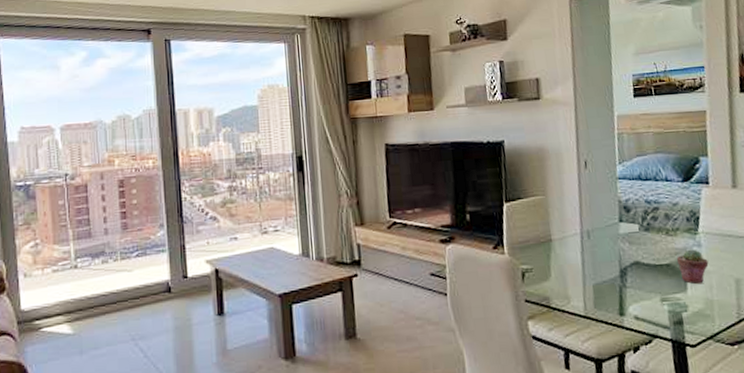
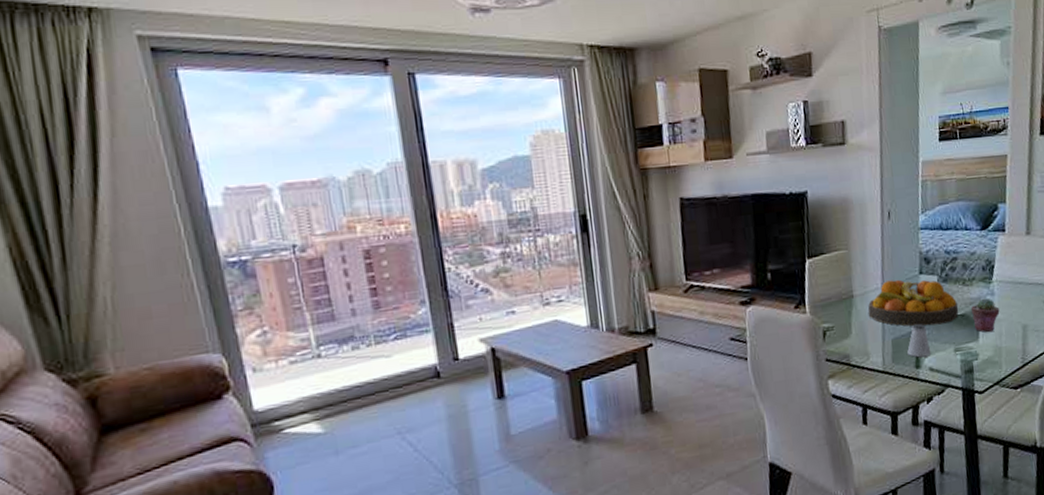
fruit bowl: none [567,226,663,274] -> present [868,279,959,326]
saltshaker: none [610,270,636,305] -> present [907,323,932,358]

